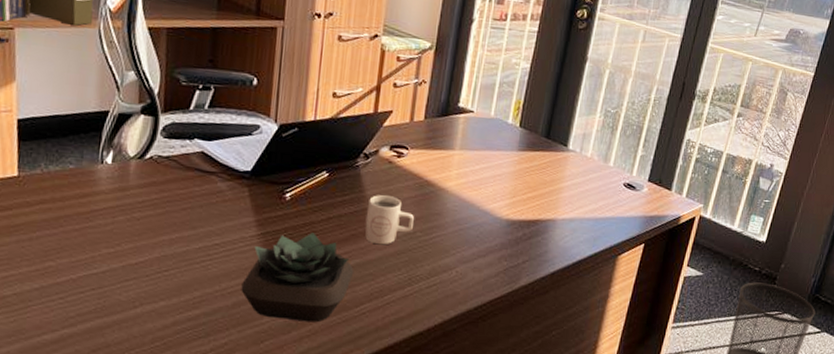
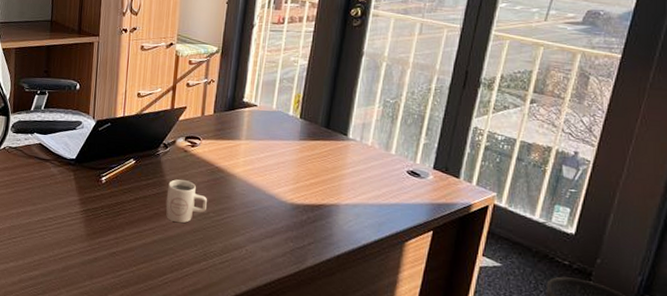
succulent plant: present [241,232,354,322] -> none [69,210,158,288]

